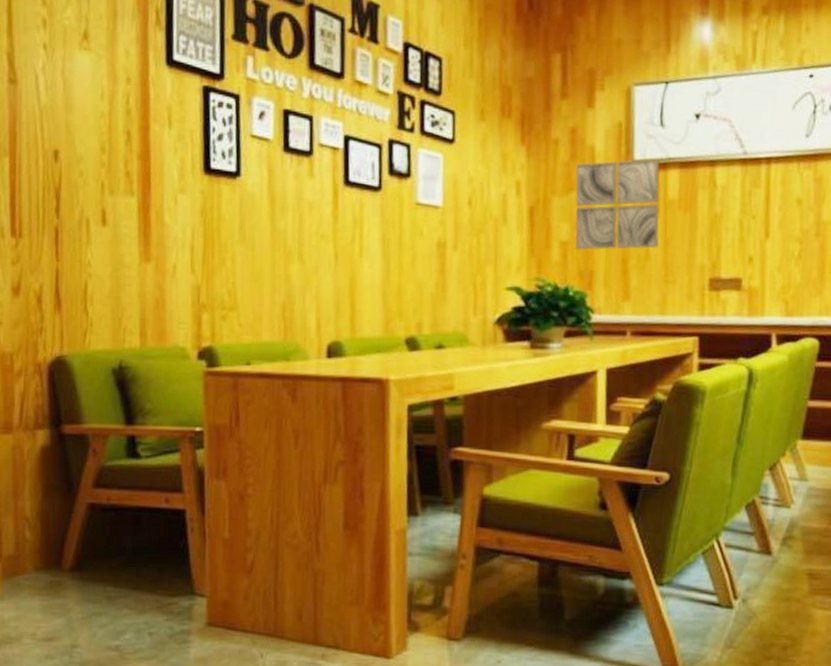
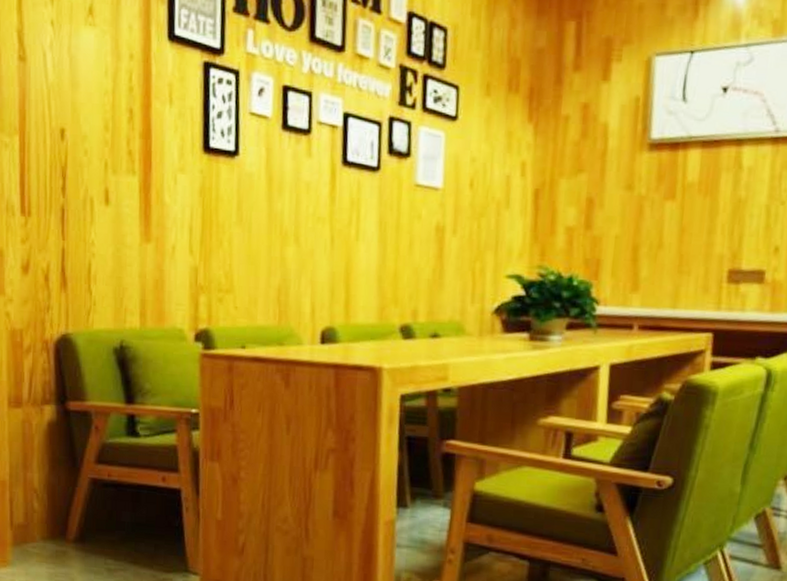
wall art: present [575,158,660,250] -> none [581,136,679,237]

